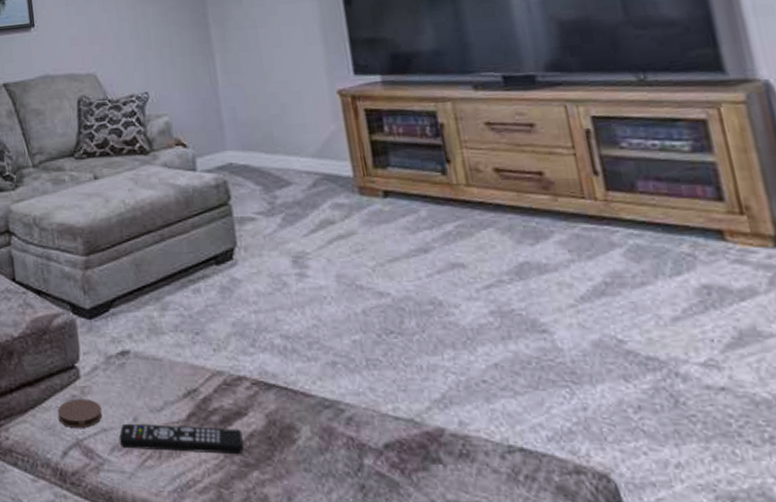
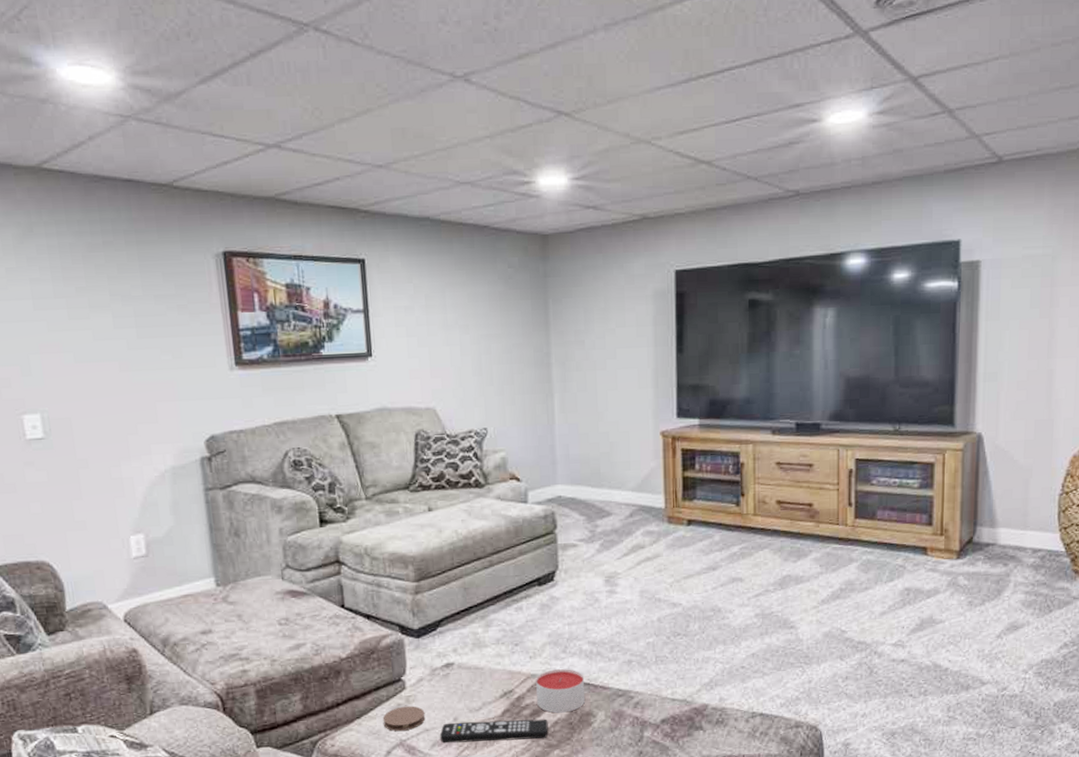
candle: none [223,367,284,423] -> present [536,669,585,713]

